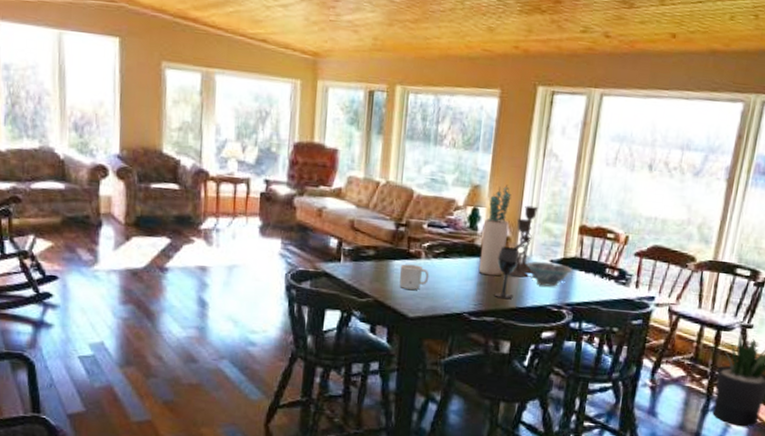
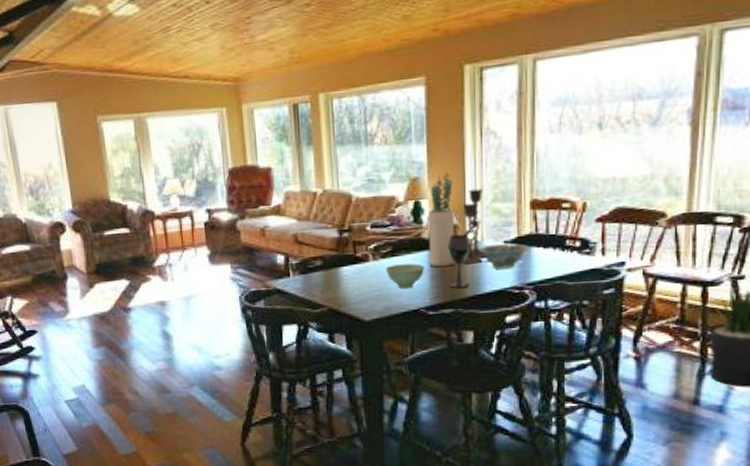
mug: present [399,264,429,291] -> none [349,268,380,294]
bowl: none [435,266,474,292] -> present [385,263,425,289]

